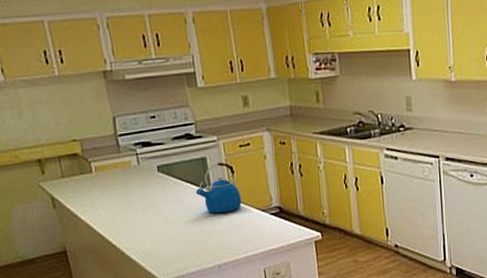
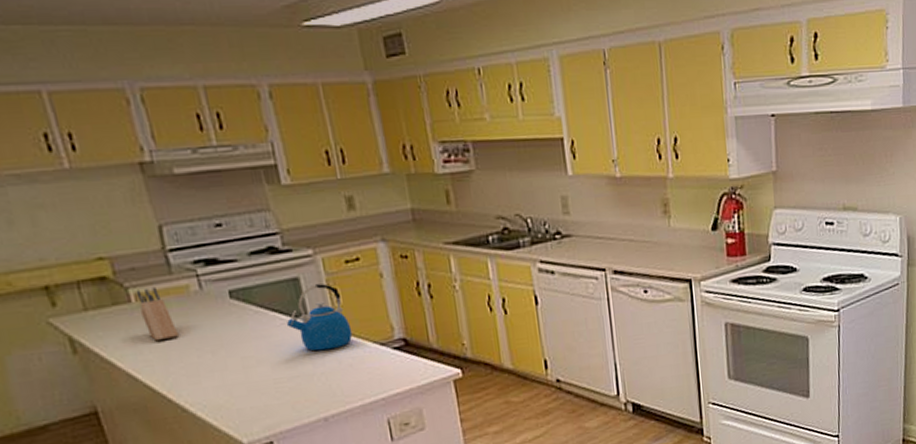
knife block: none [95,162,122,202] -> present [135,287,179,342]

